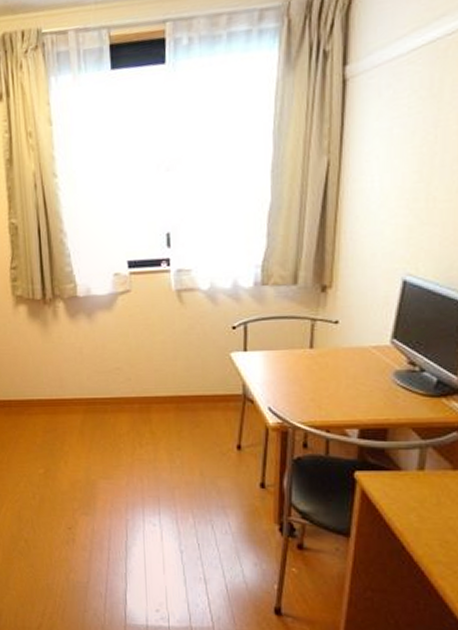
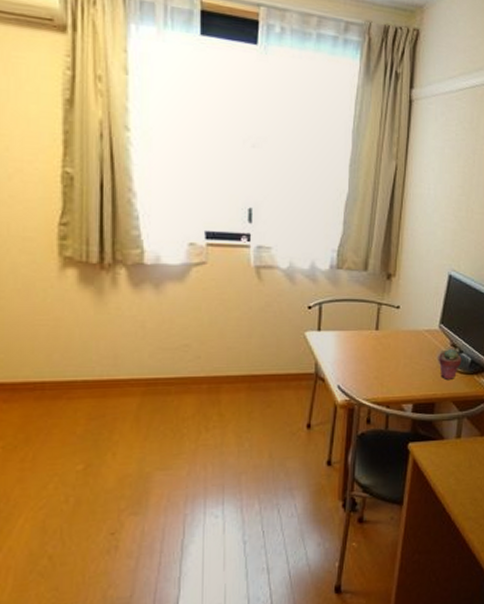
potted succulent: none [390,368,424,403] -> present [438,349,462,379]

